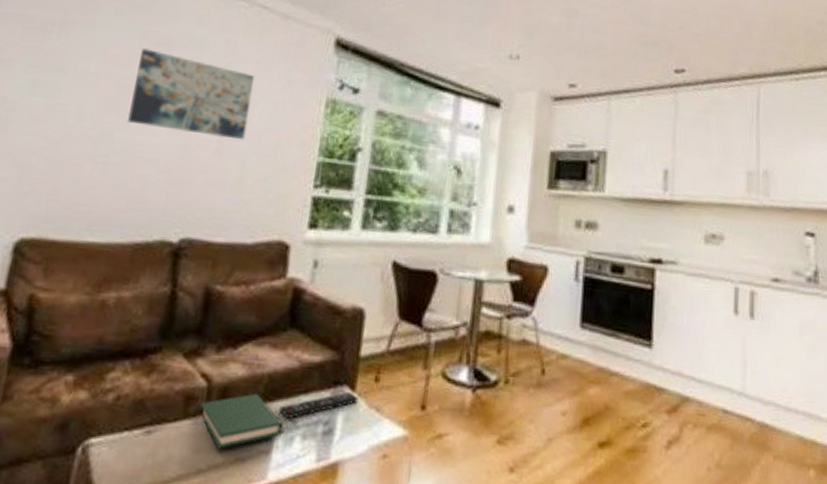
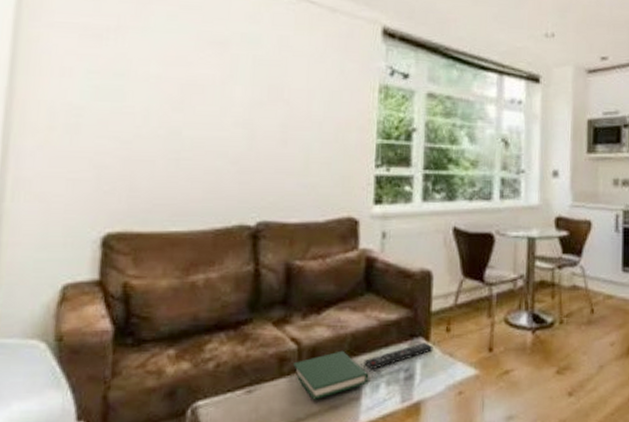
wall art: present [127,48,255,140] -> none [193,49,310,129]

